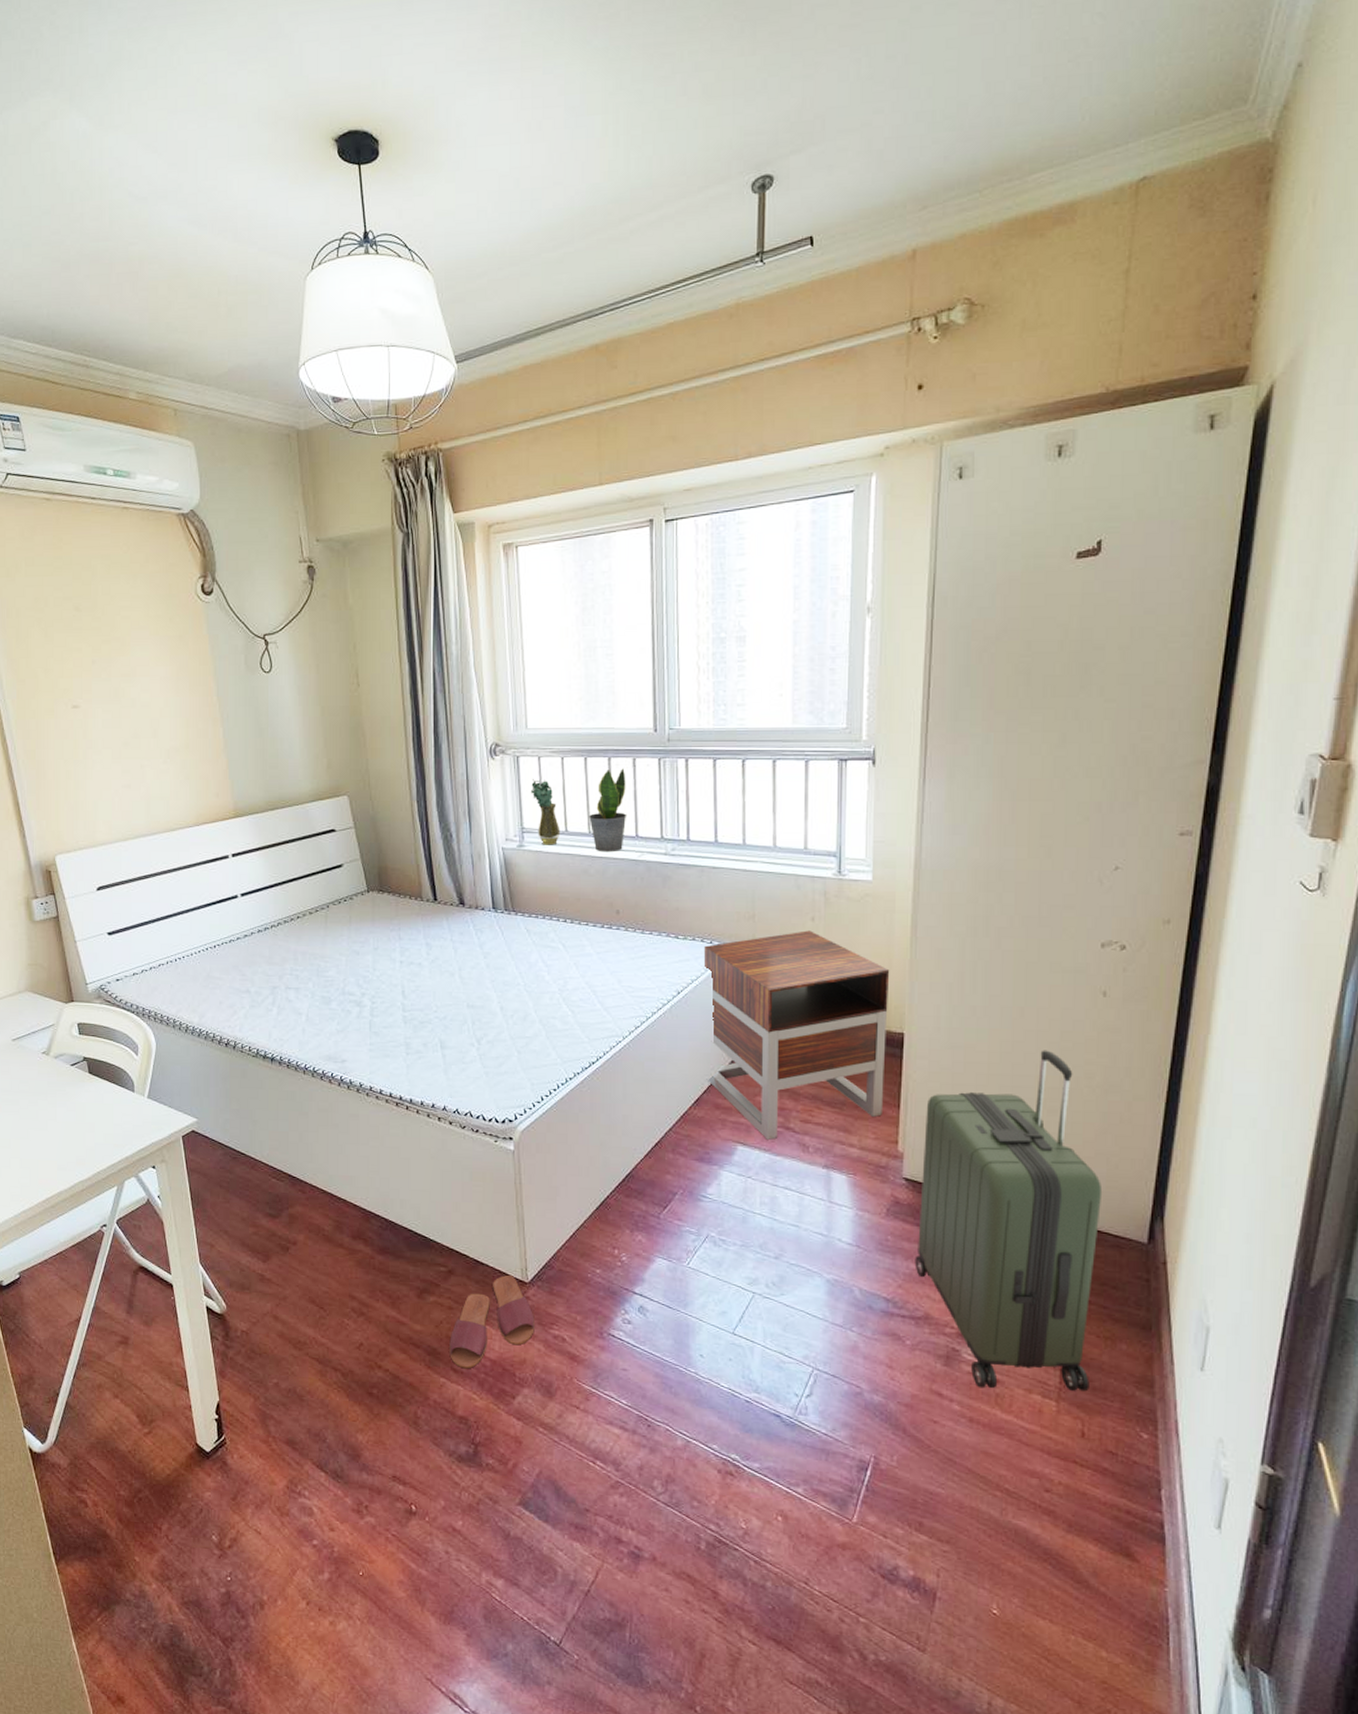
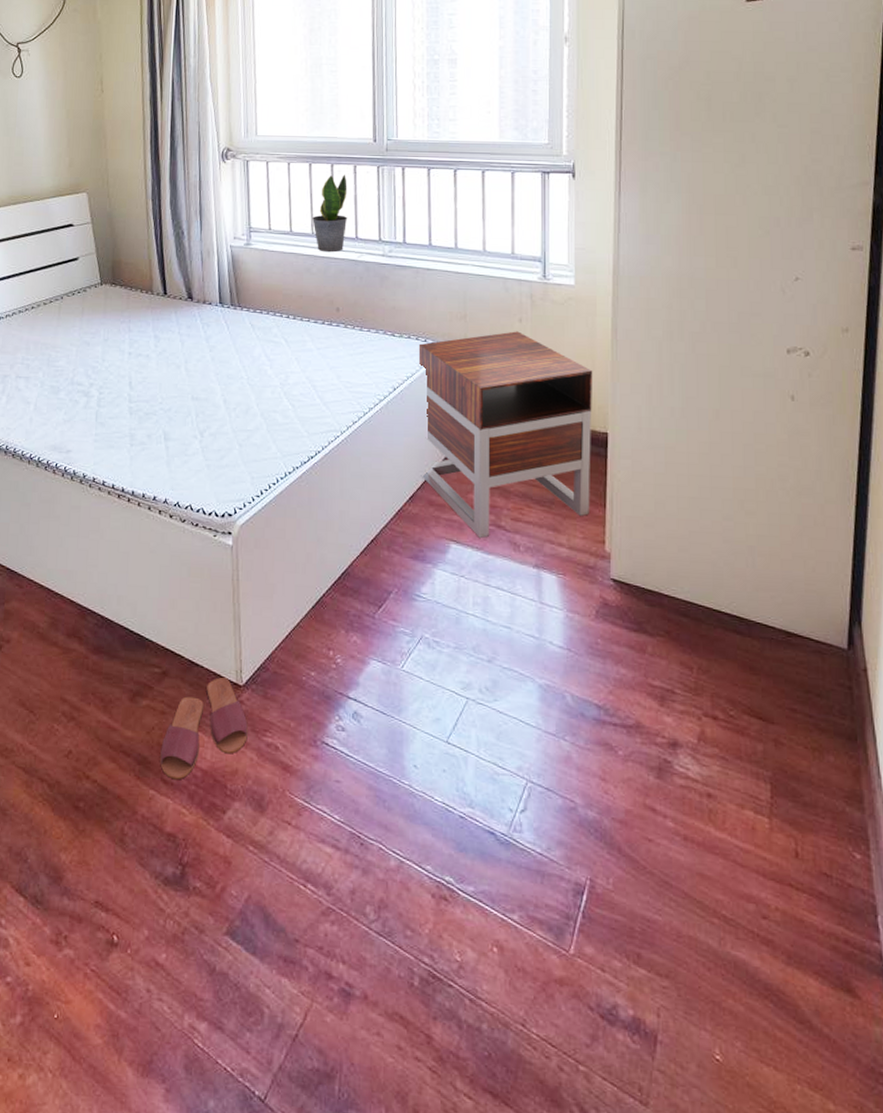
vase: present [530,778,561,845] -> none [258,181,286,245]
suitcase: present [914,1050,1103,1392] -> none [624,451,802,807]

